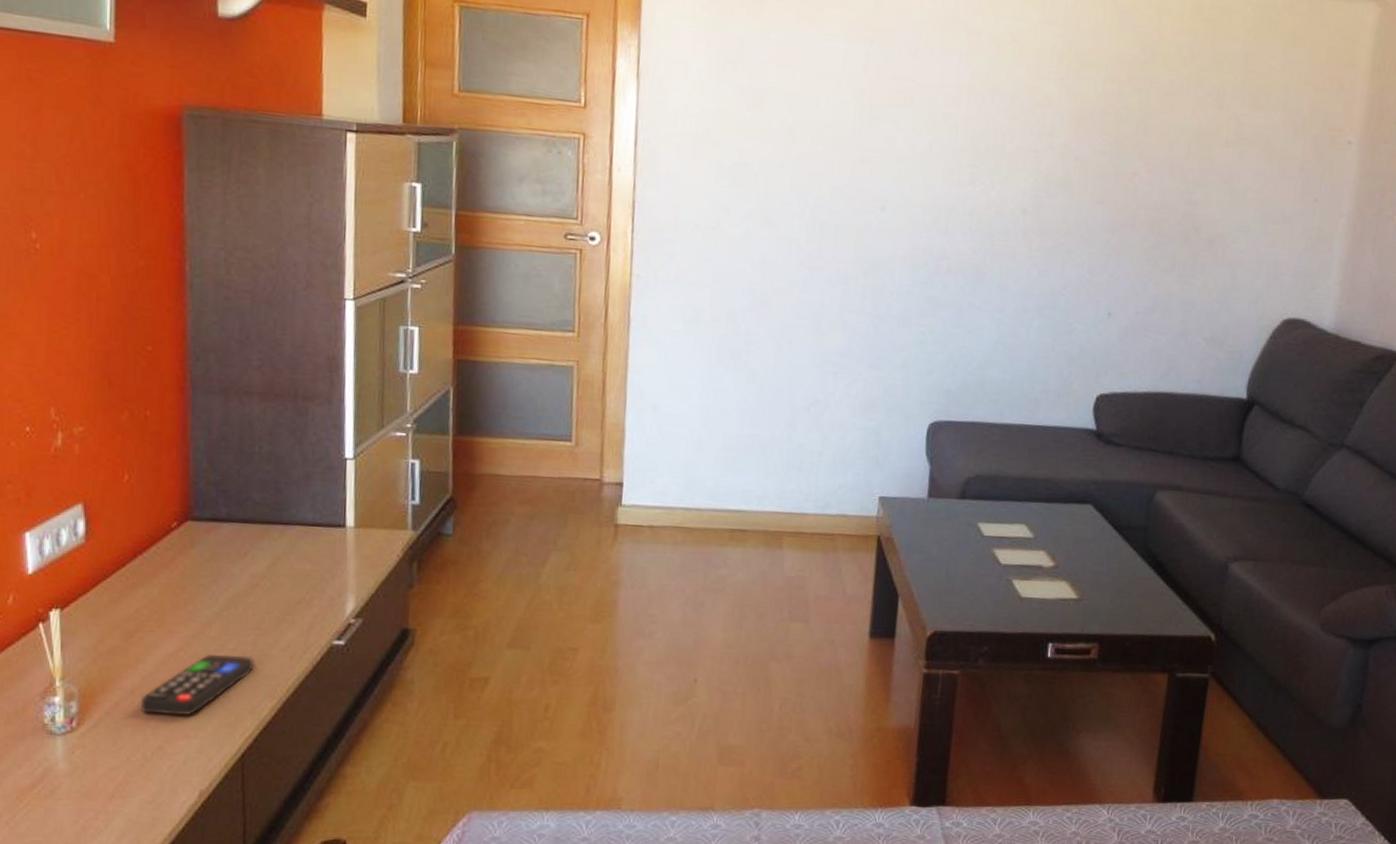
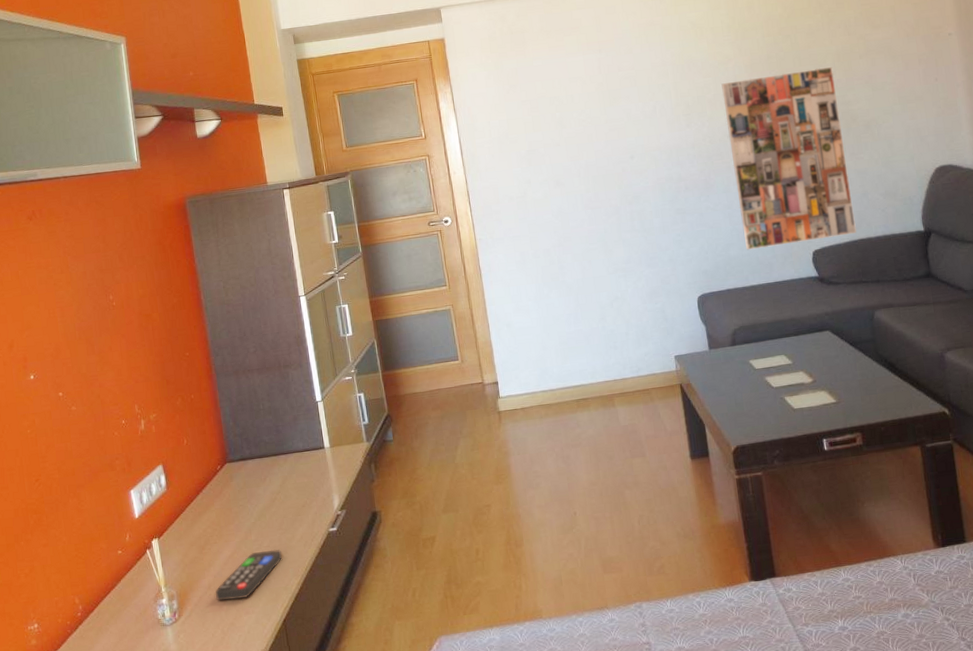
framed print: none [1010,134,1186,383] -> present [721,67,857,250]

